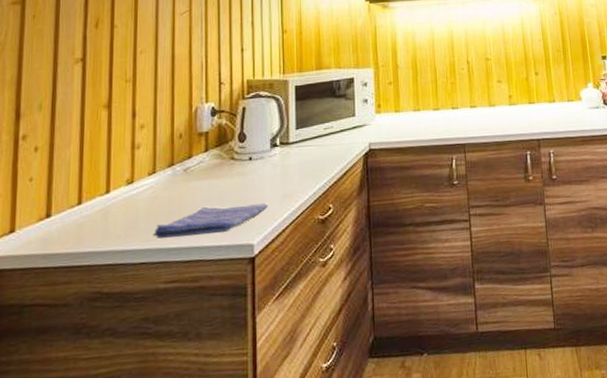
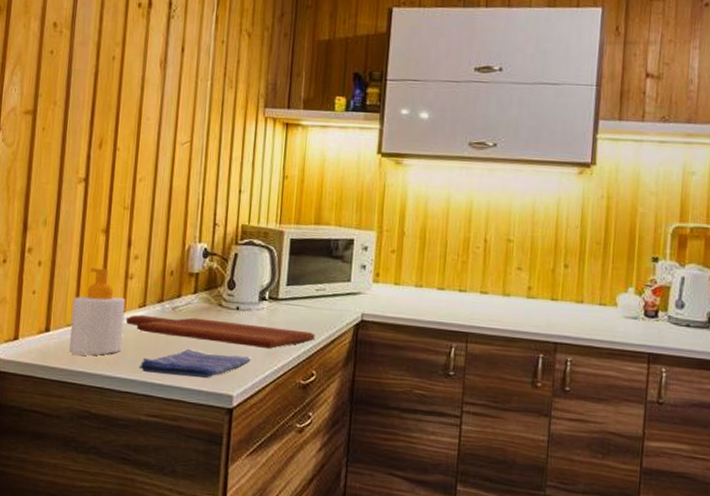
soap bottle: none [74,142,134,236] -> present [68,267,126,356]
cutting board: none [136,169,328,199] -> present [126,315,315,349]

